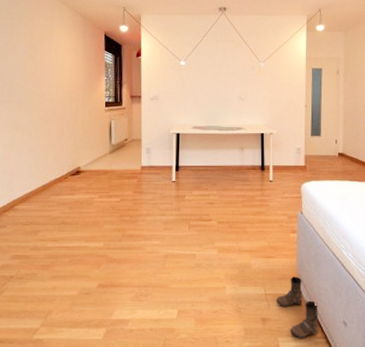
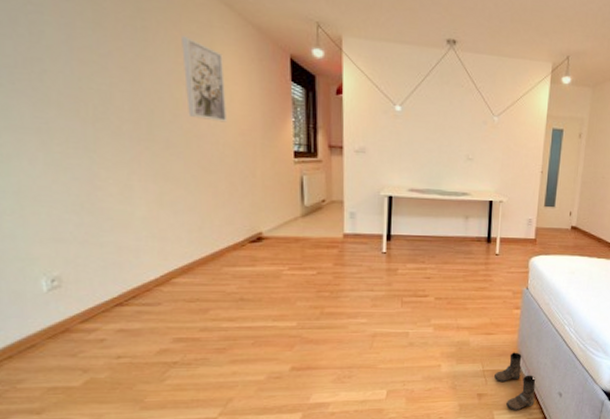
wall art: none [33,27,60,84] -> present [182,36,228,123]

